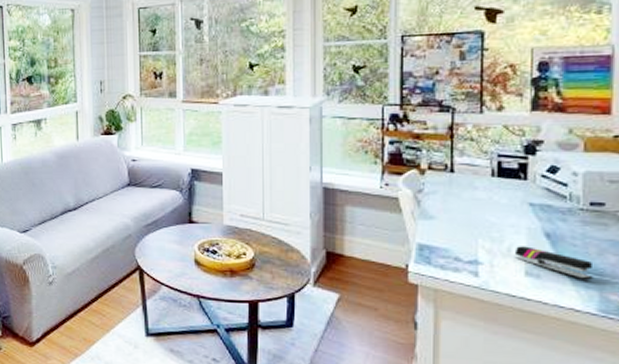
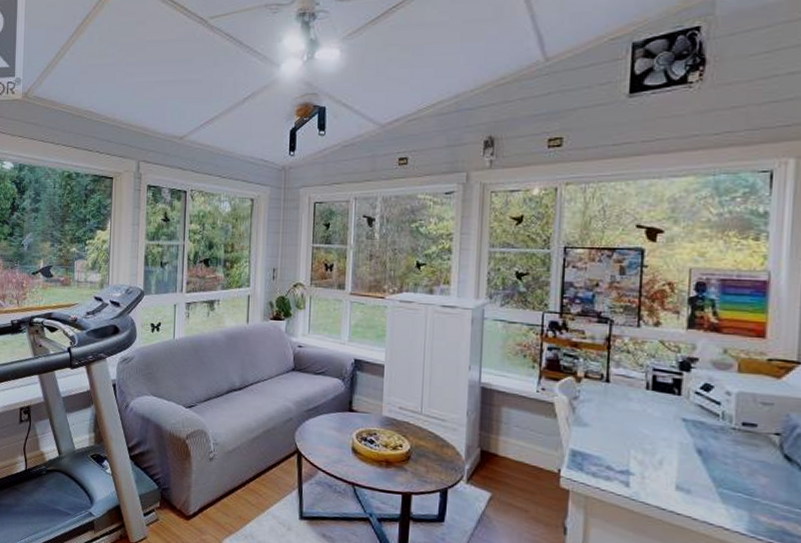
stapler: present [514,246,593,281] -> none [665,460,744,500]

